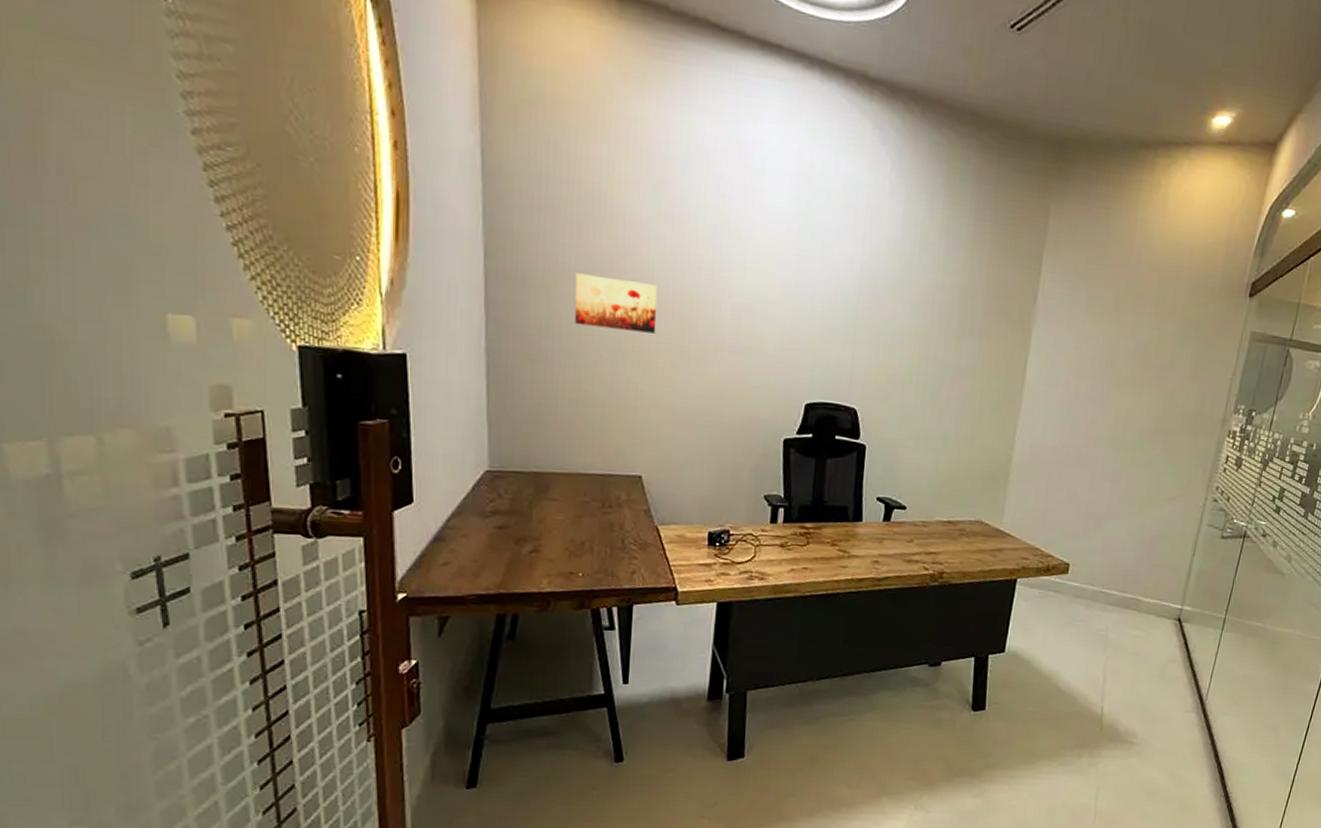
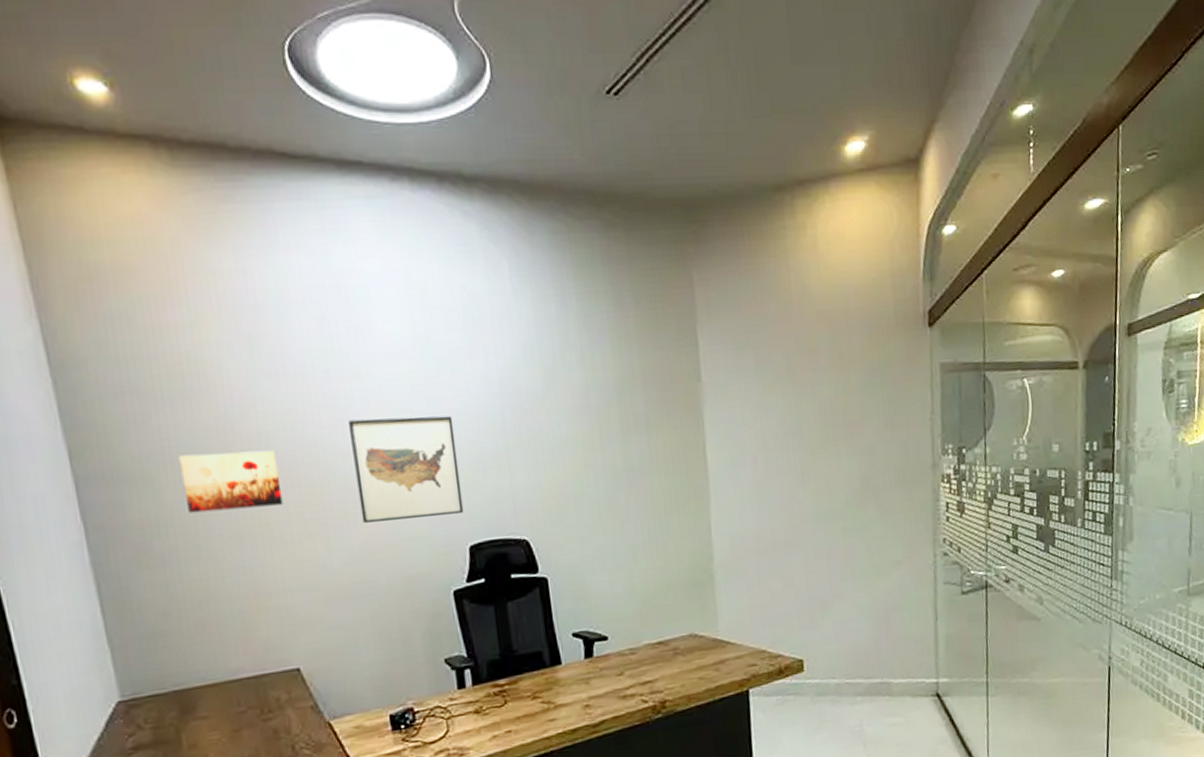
wall art: none [719,273,814,374] -> present [347,415,464,523]

